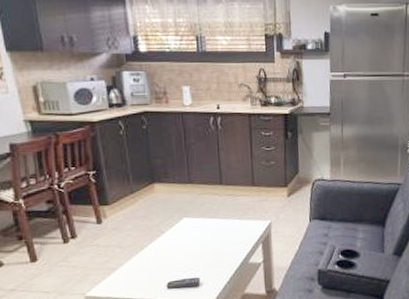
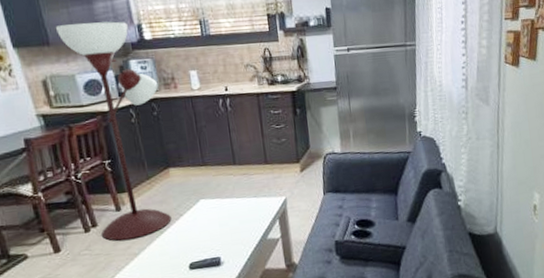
floor lamp: none [51,30,153,254] -> present [56,21,172,241]

